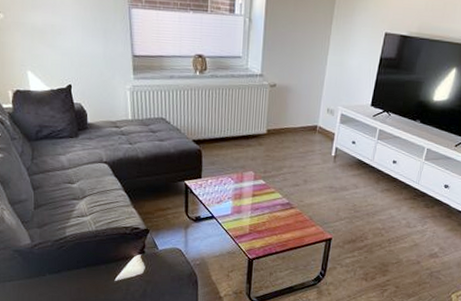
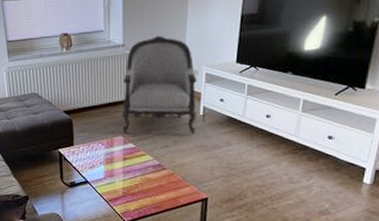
armchair: none [254,68,333,175] -> present [121,35,197,135]

